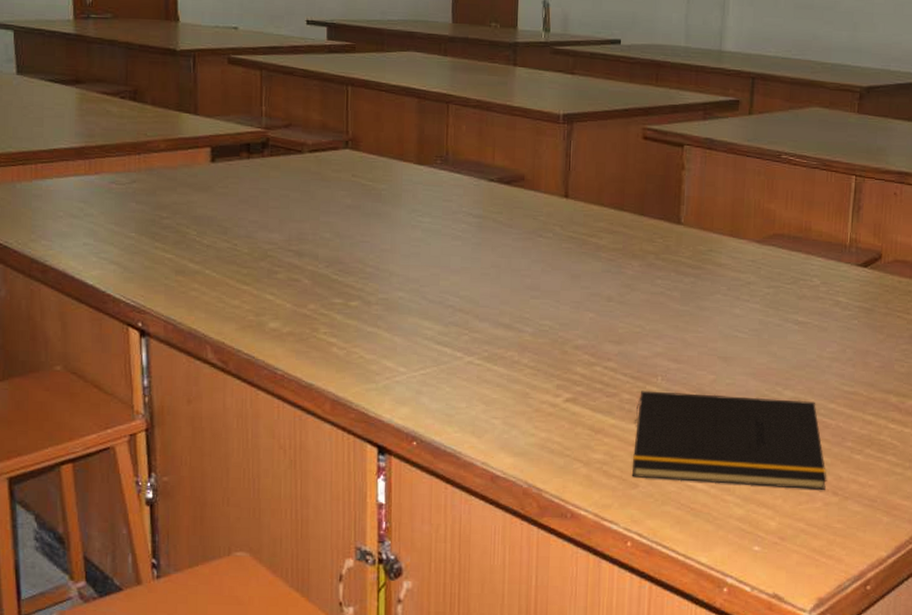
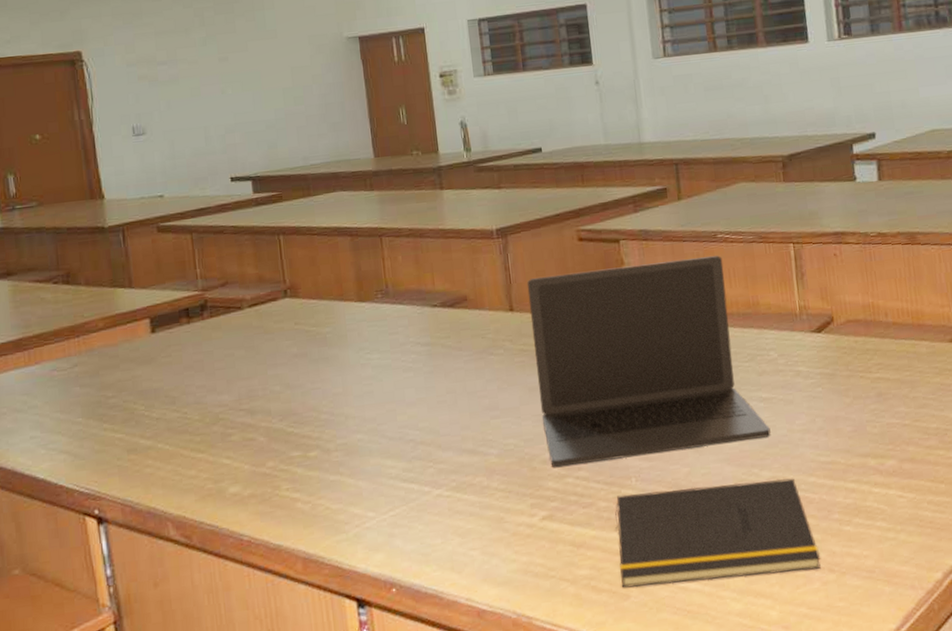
laptop: none [580,169,800,359] -> present [527,255,771,468]

